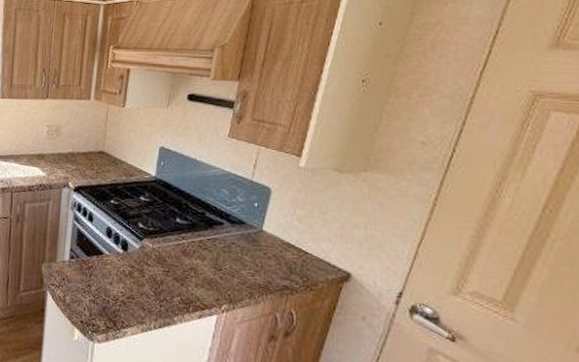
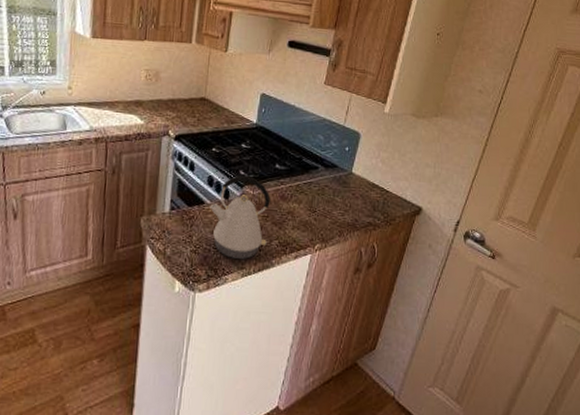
kettle: none [108,228,171,314] -> present [210,176,271,259]

